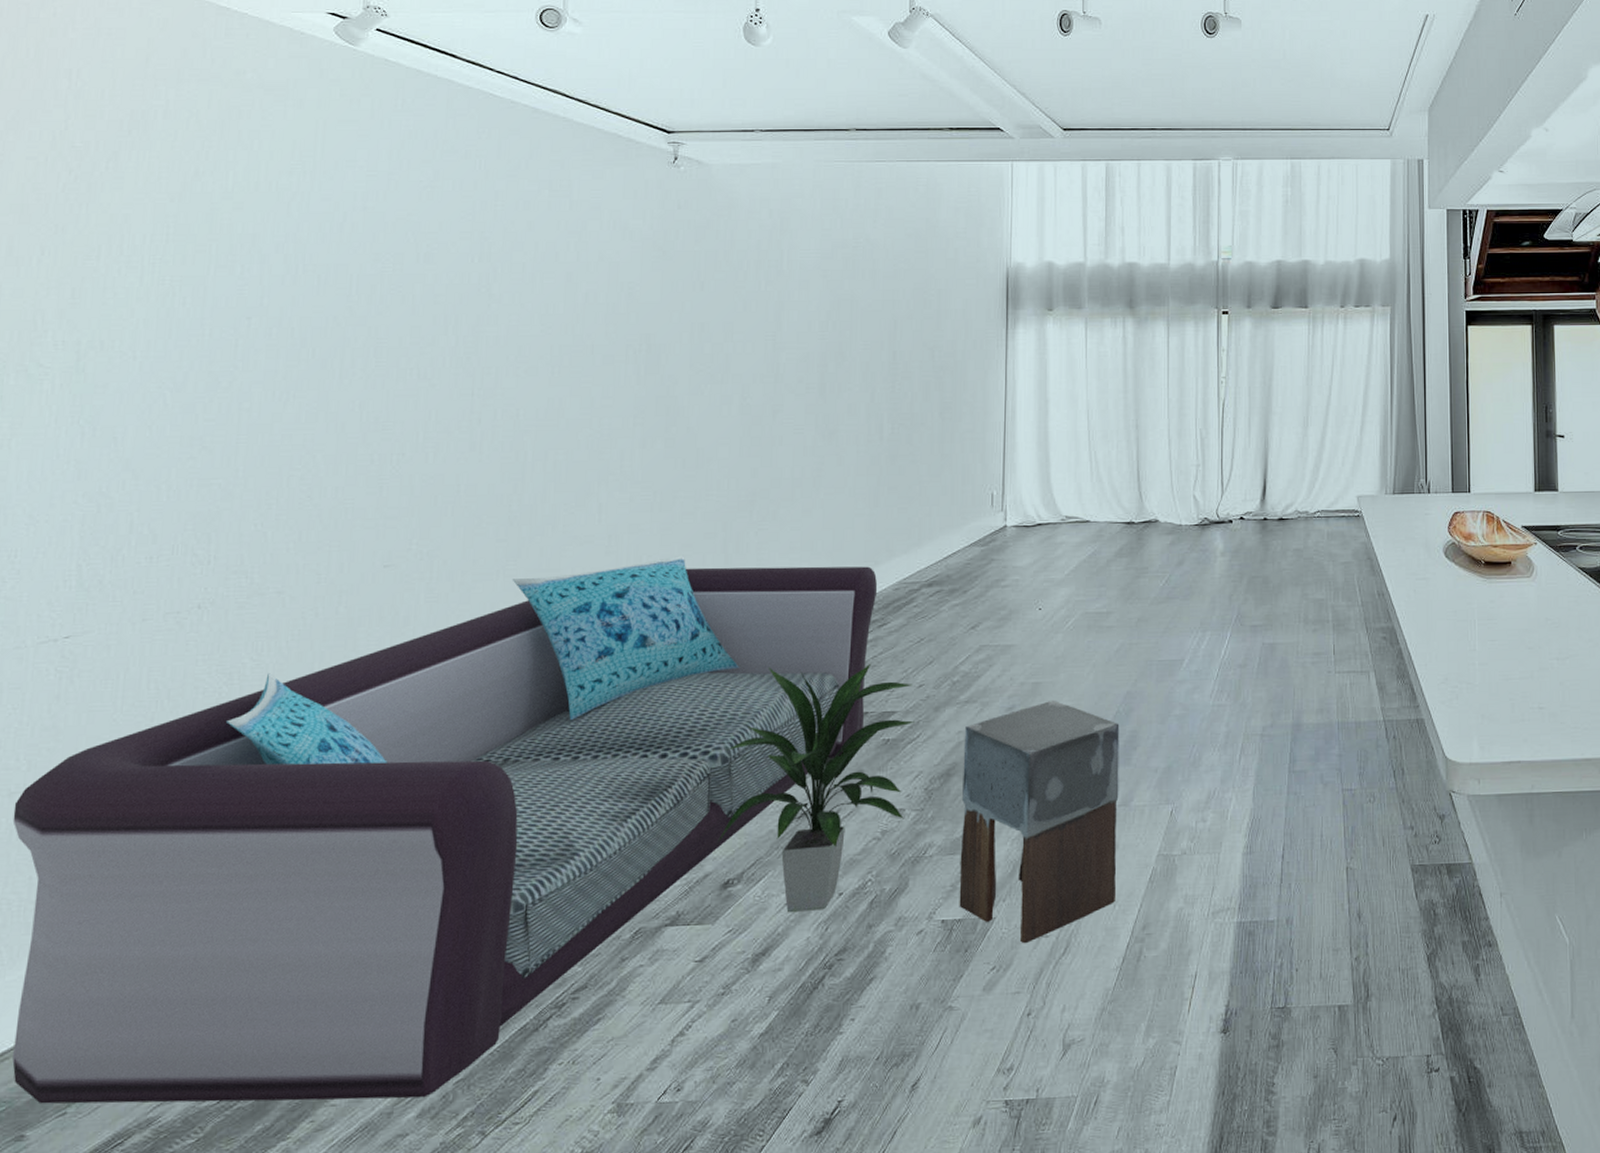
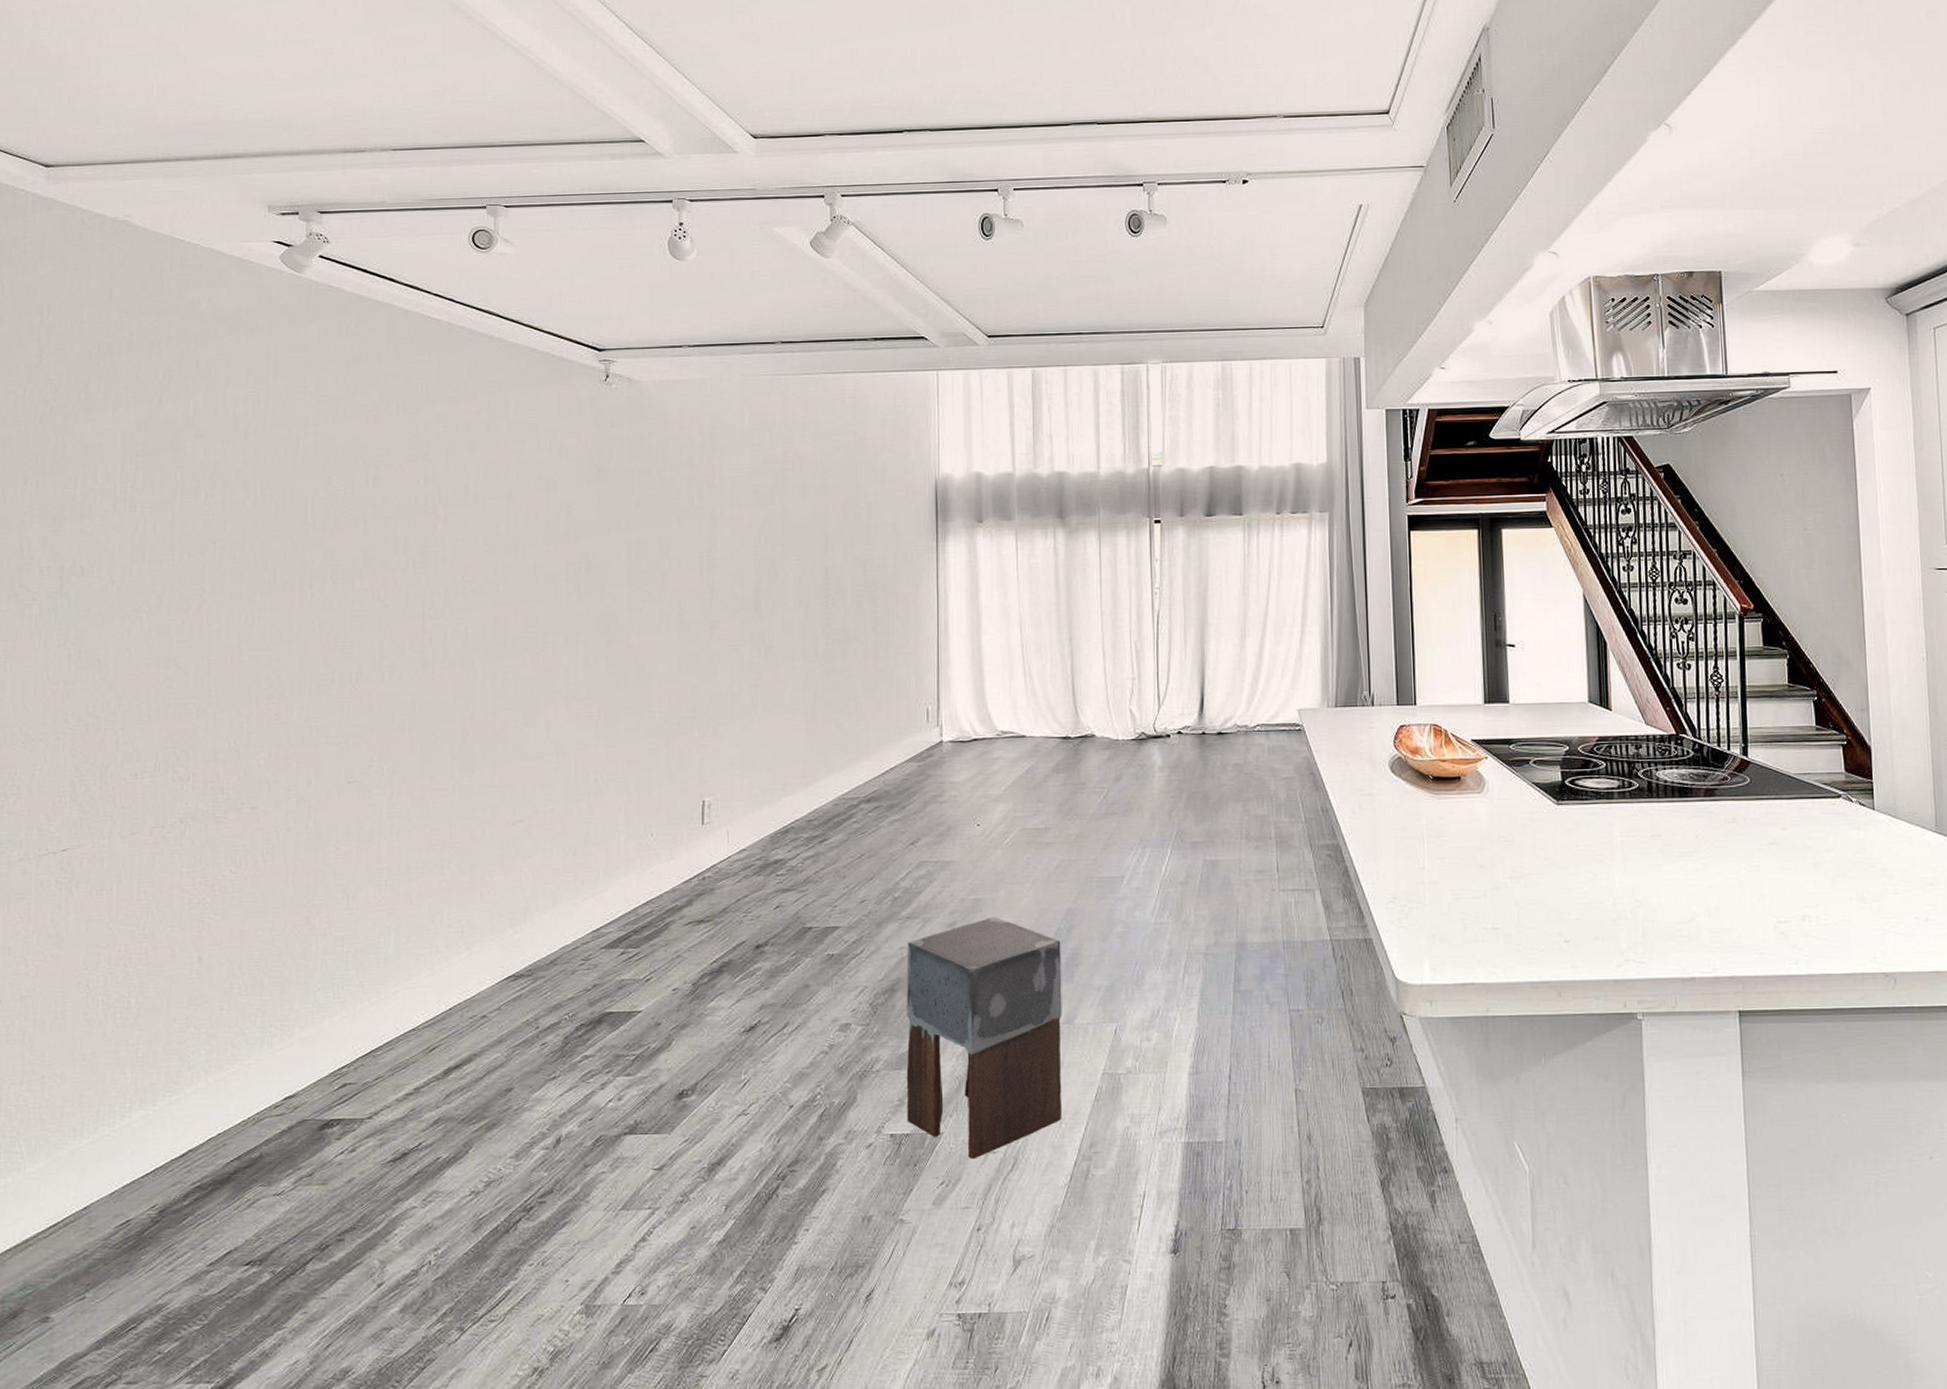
sofa: present [12,555,878,1104] -> none [25,771,818,1294]
indoor plant: present [717,663,916,913] -> none [671,878,859,1124]

